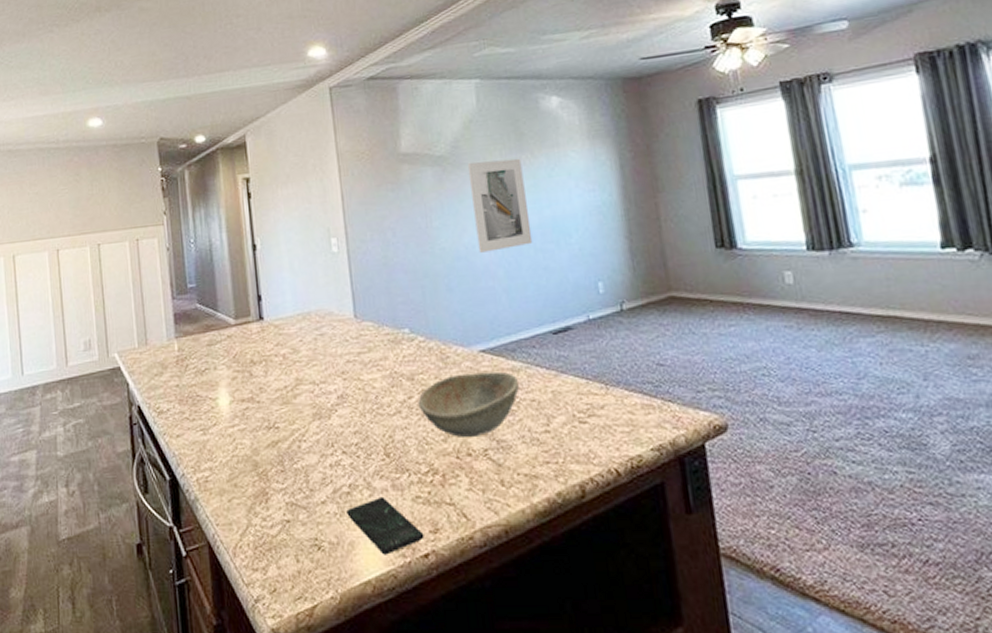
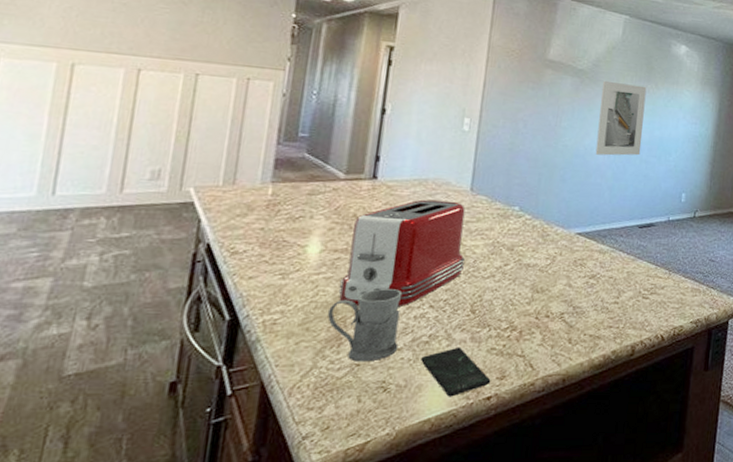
mug: none [250,436,322,518] -> present [328,289,403,362]
toaster: none [252,332,367,458] -> present [338,199,465,307]
bowl: present [418,371,519,437] -> none [512,250,603,302]

